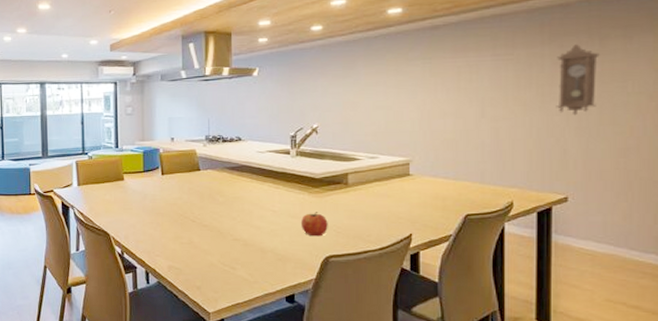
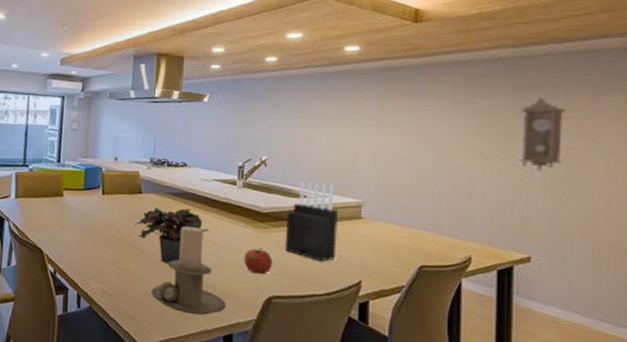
potted plant: none [195,181,266,235] -> present [134,207,209,264]
candle holder: none [216,198,287,280] -> present [151,226,226,316]
knife block: none [338,145,388,220] -> present [284,181,338,262]

